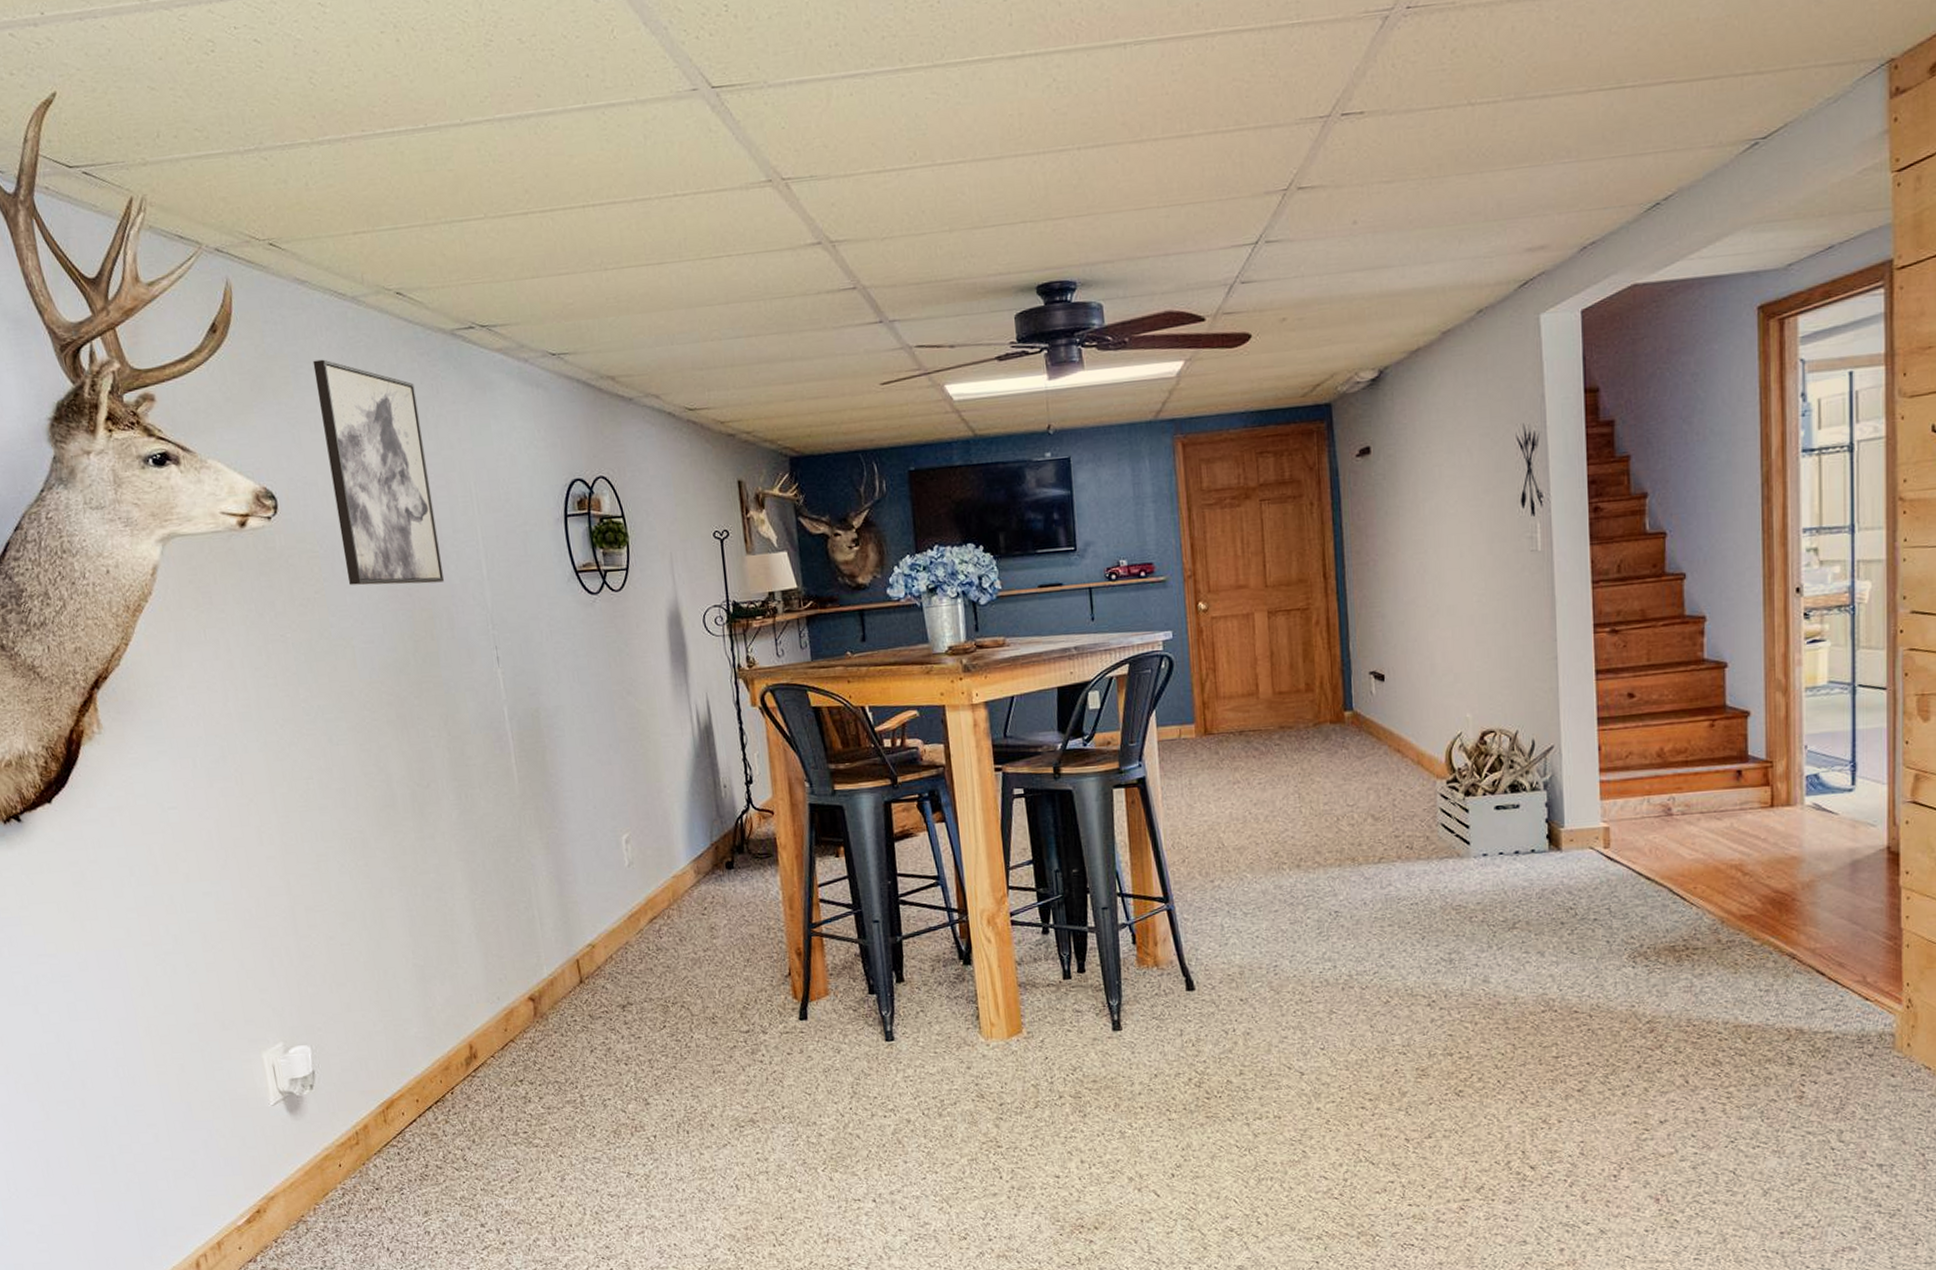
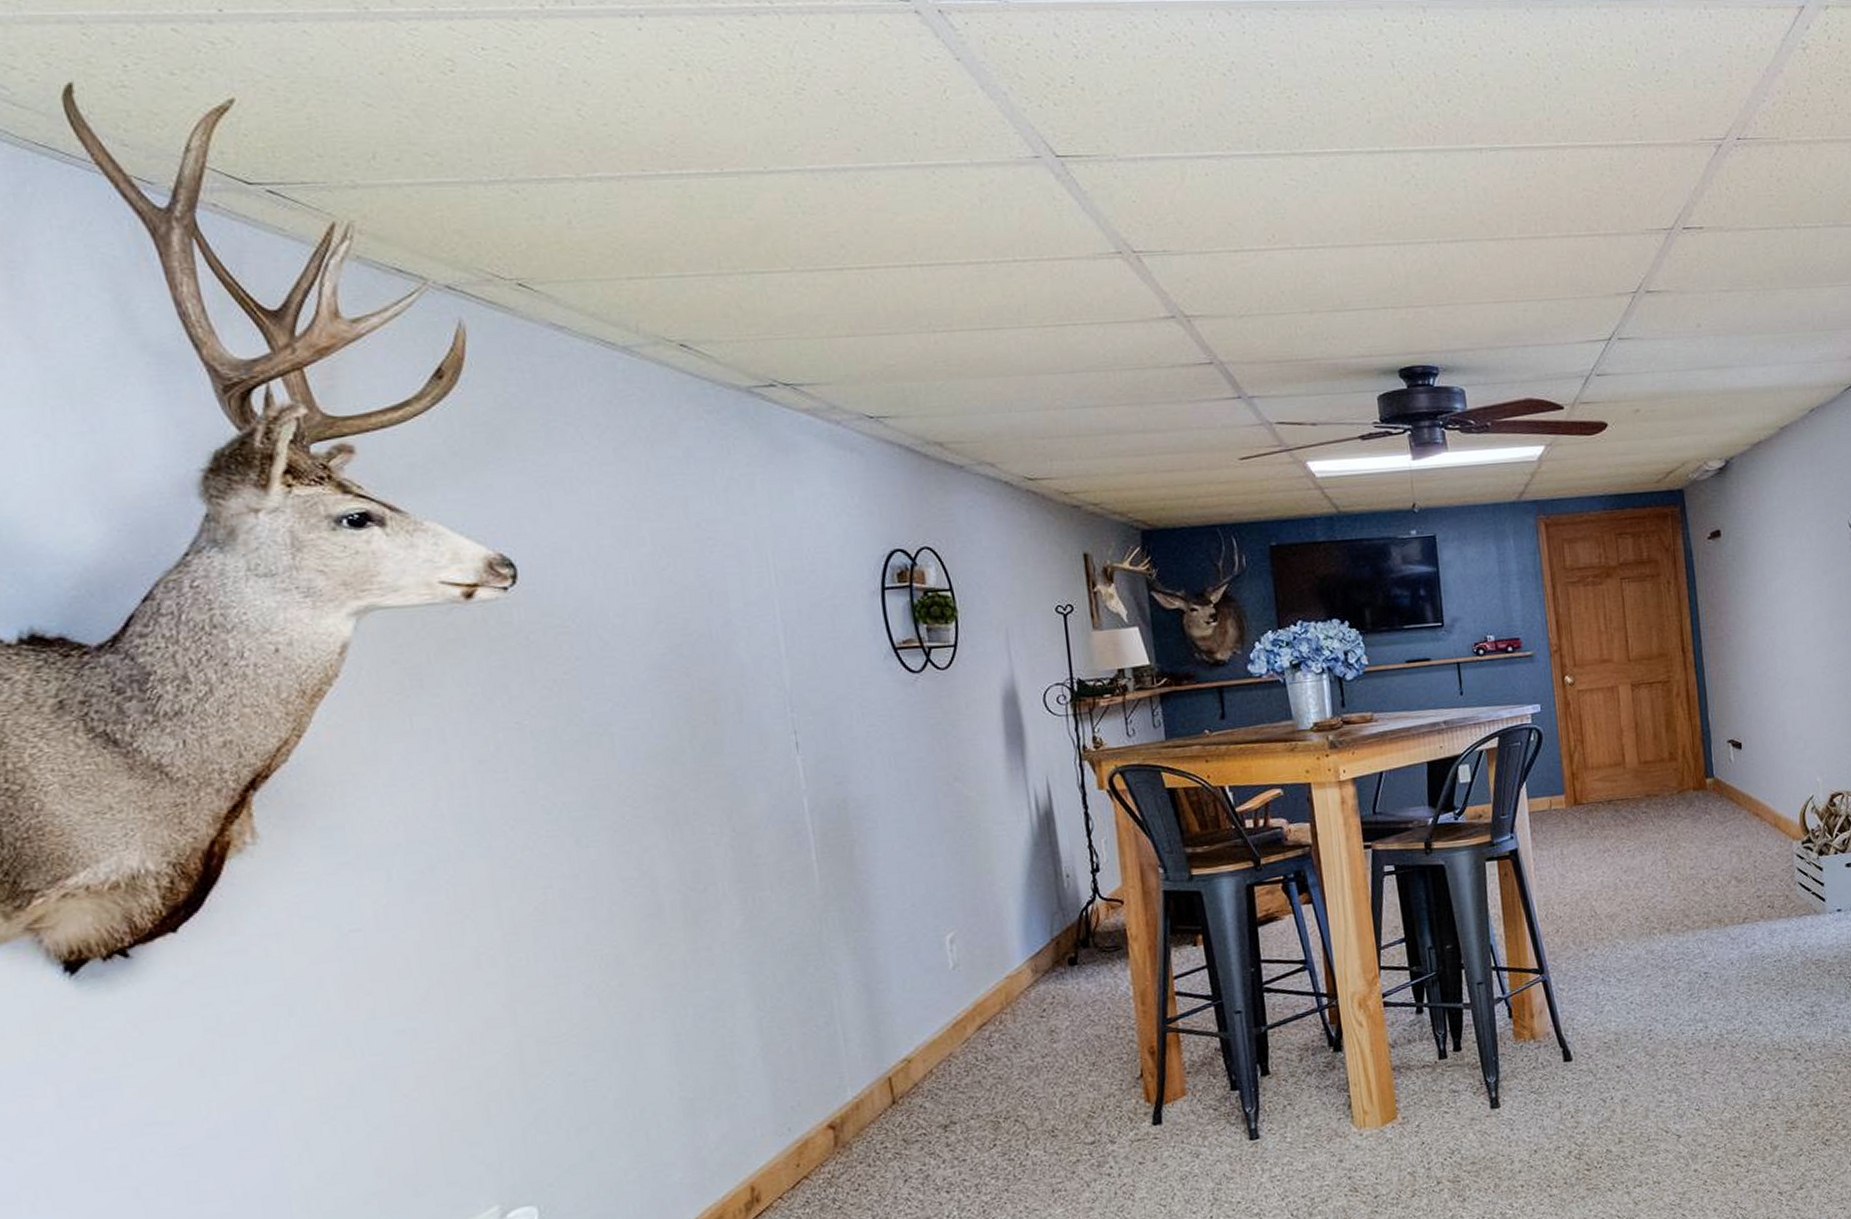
wall art: present [312,359,444,586] -> none [570,413,731,665]

